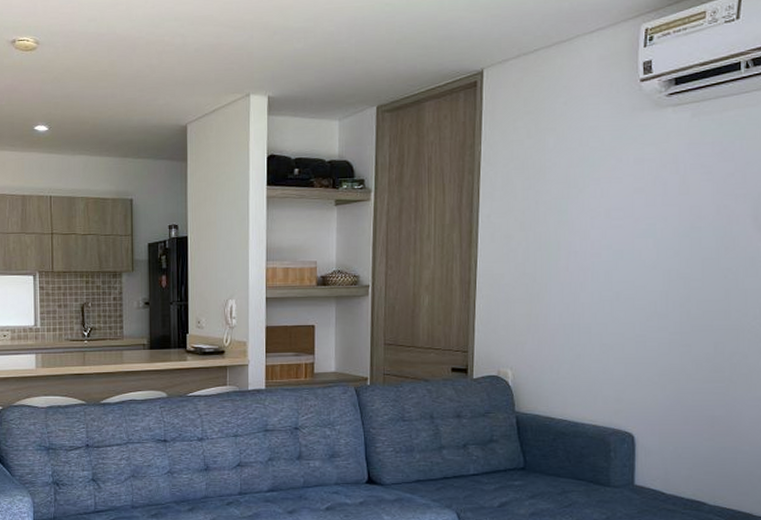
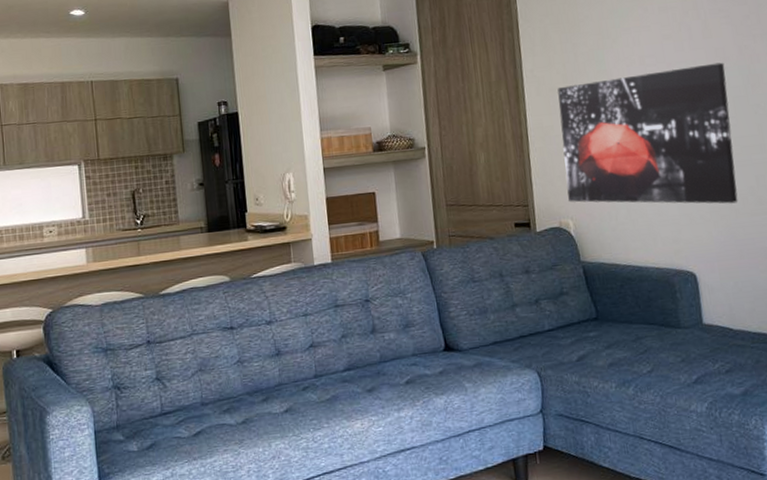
wall art: none [510,221,698,368] -> present [557,62,738,204]

